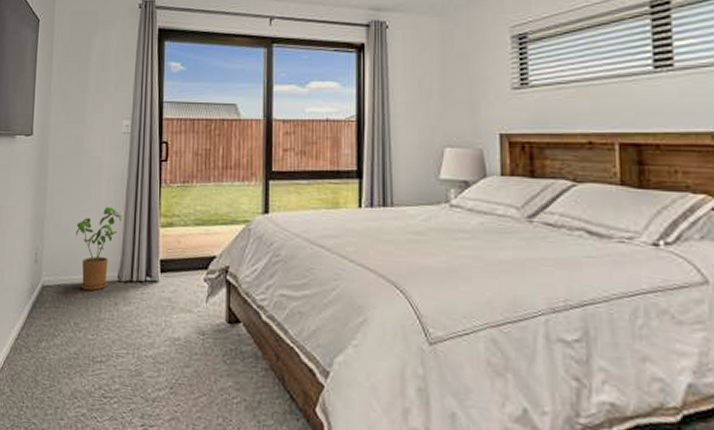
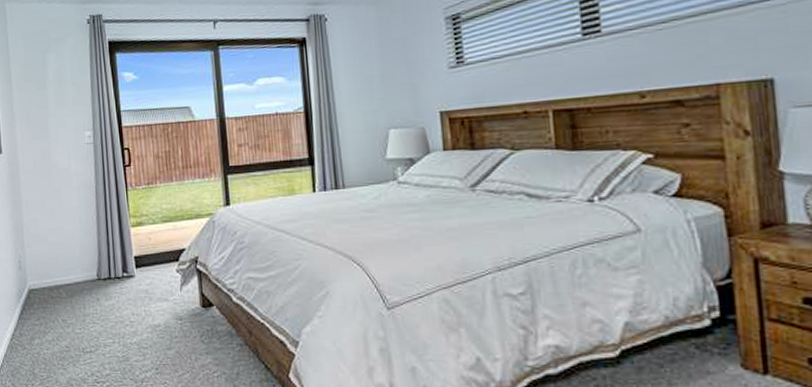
house plant: present [76,206,122,290] -> none [53,213,95,290]

